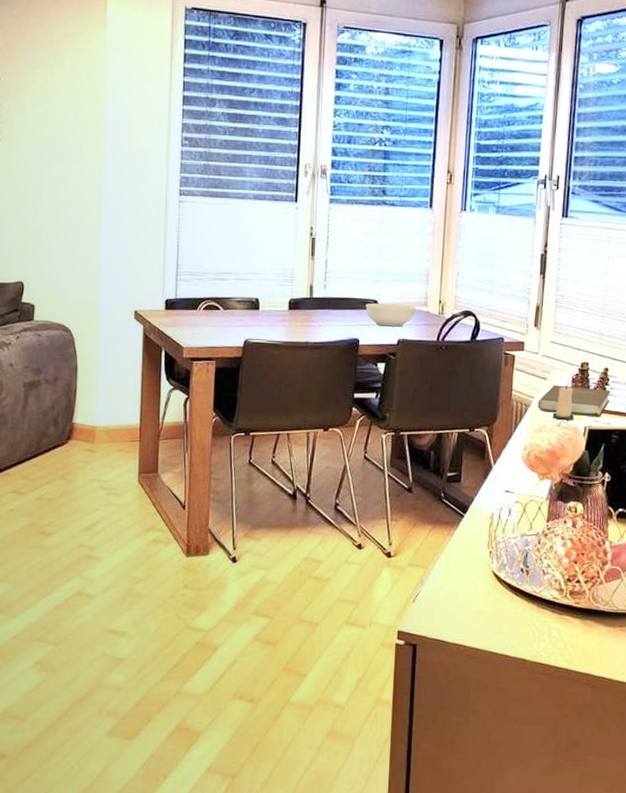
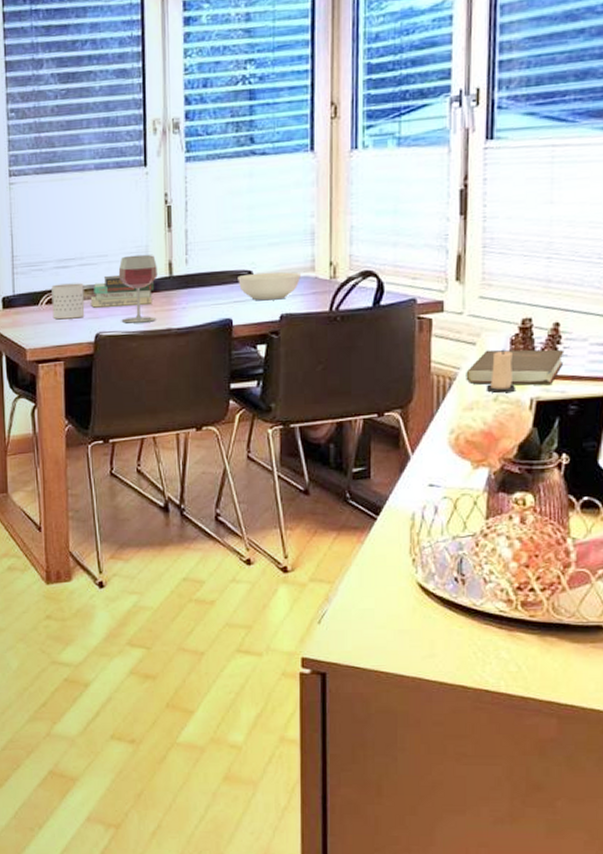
mug: none [208,293,238,325] -> present [51,283,85,320]
books: none [242,290,298,319] -> present [90,275,155,308]
wineglass: none [267,276,301,335] -> present [118,254,158,324]

